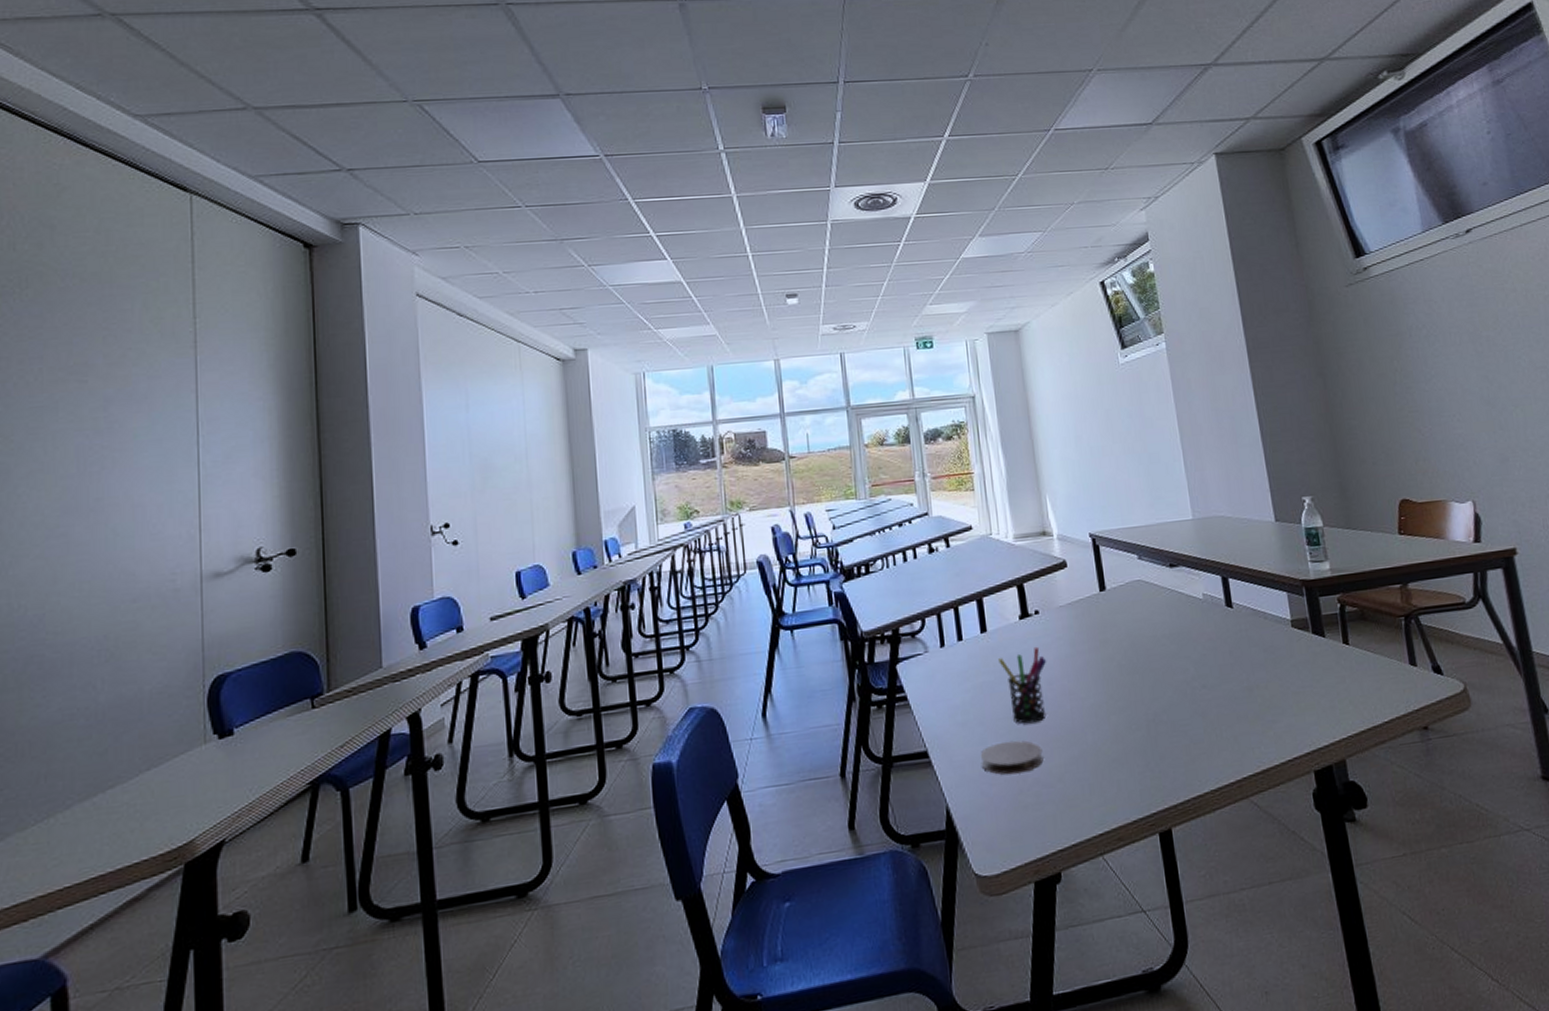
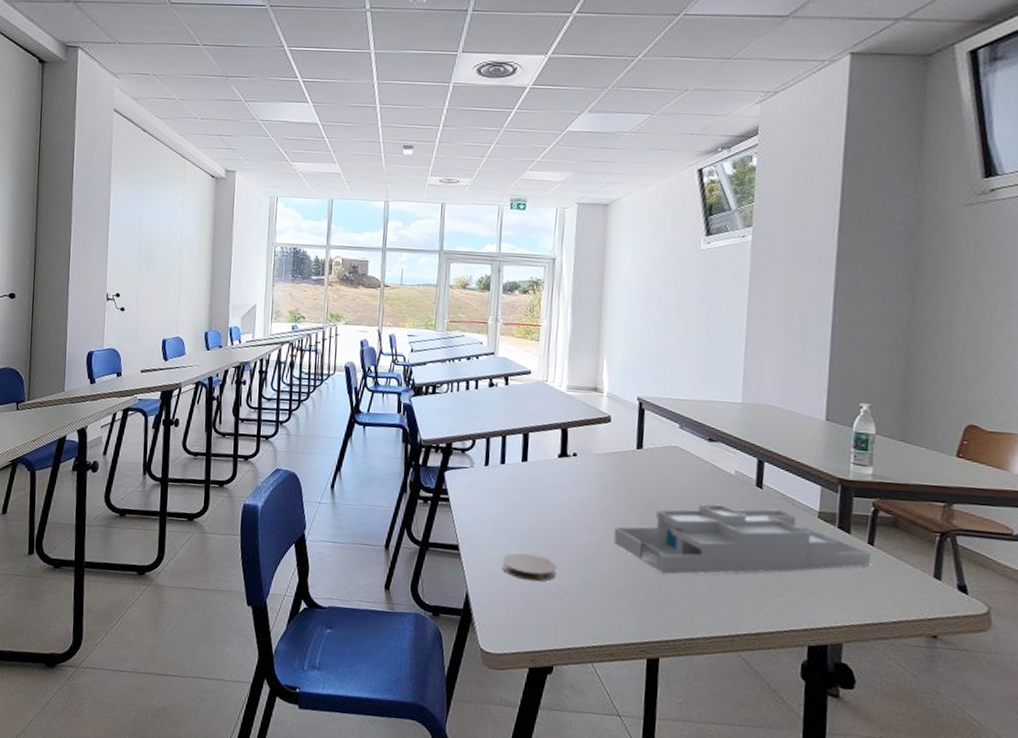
pen holder: present [998,646,1047,724] -> none [533,482,576,545]
desk organizer: none [1095,626,1351,728] -> present [613,504,872,575]

